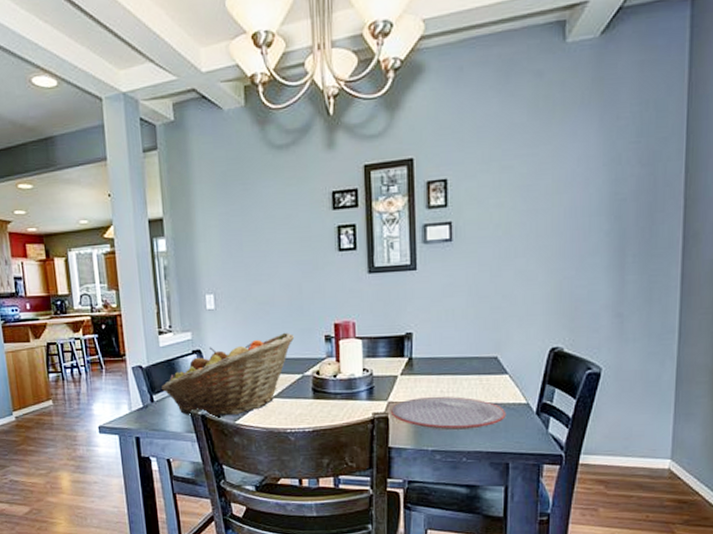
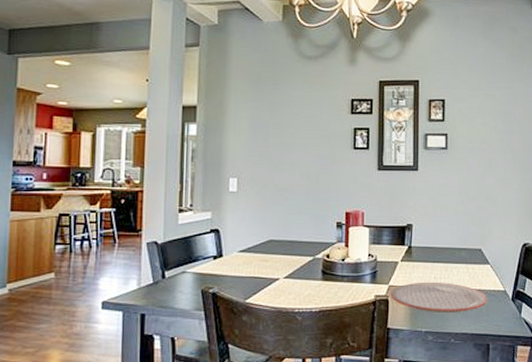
fruit basket: present [162,332,295,418] -> none [175,217,310,296]

